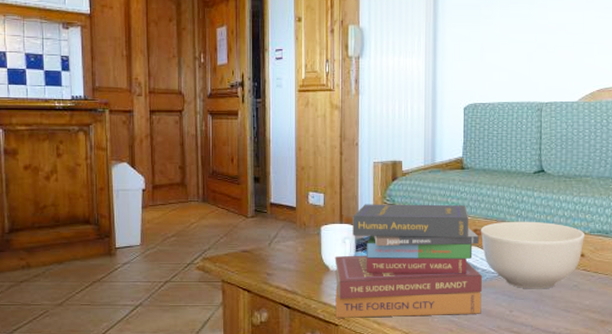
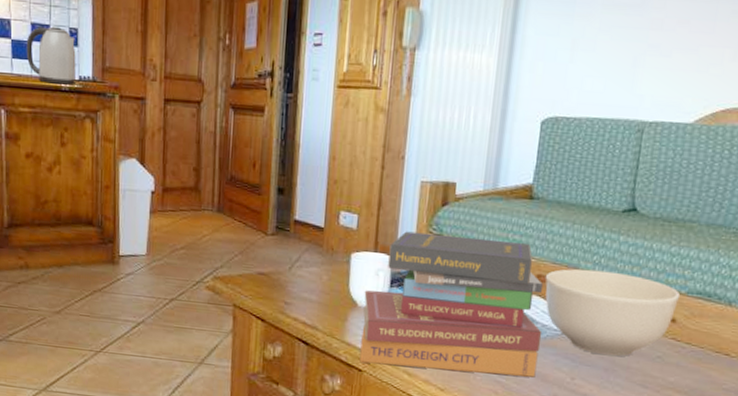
kettle: none [21,55,68,104] -> present [26,26,76,85]

